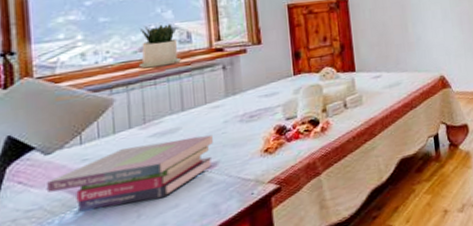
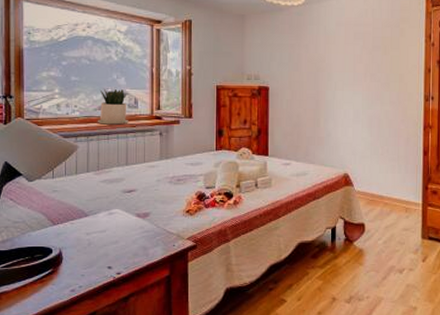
books: present [47,135,213,212] -> none [29,188,147,234]

